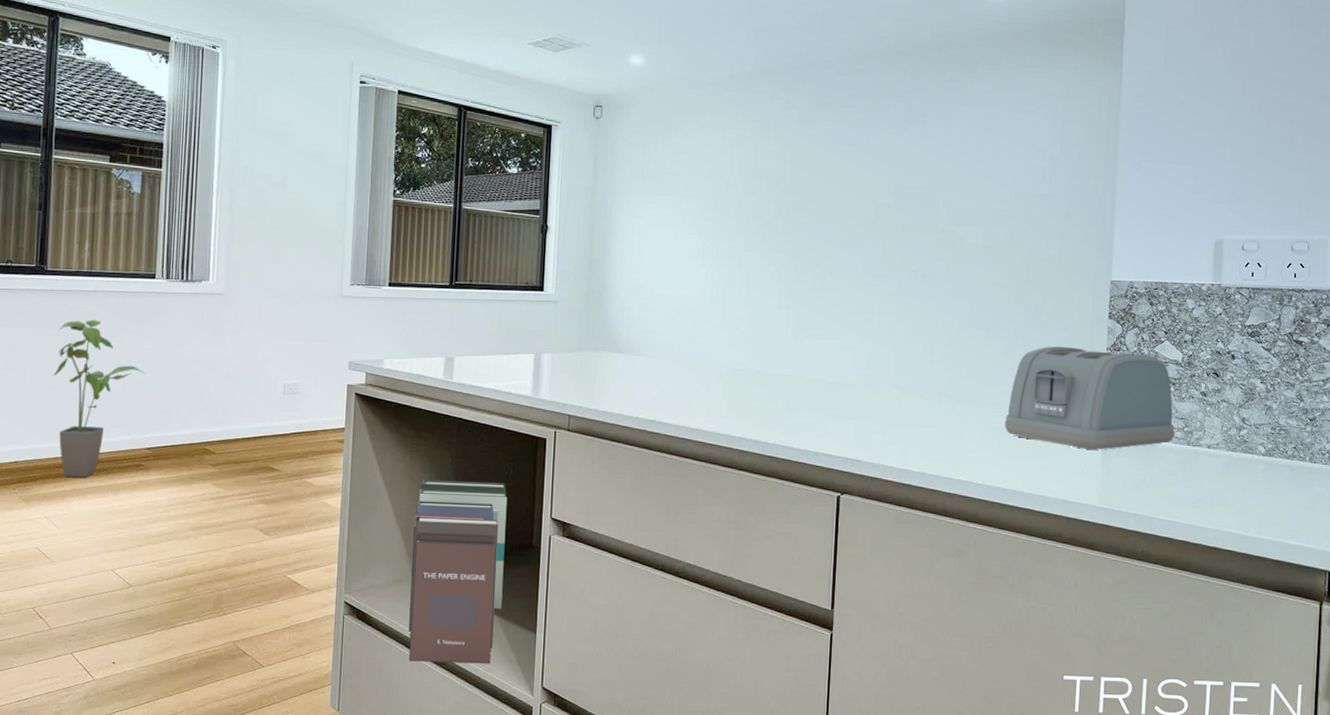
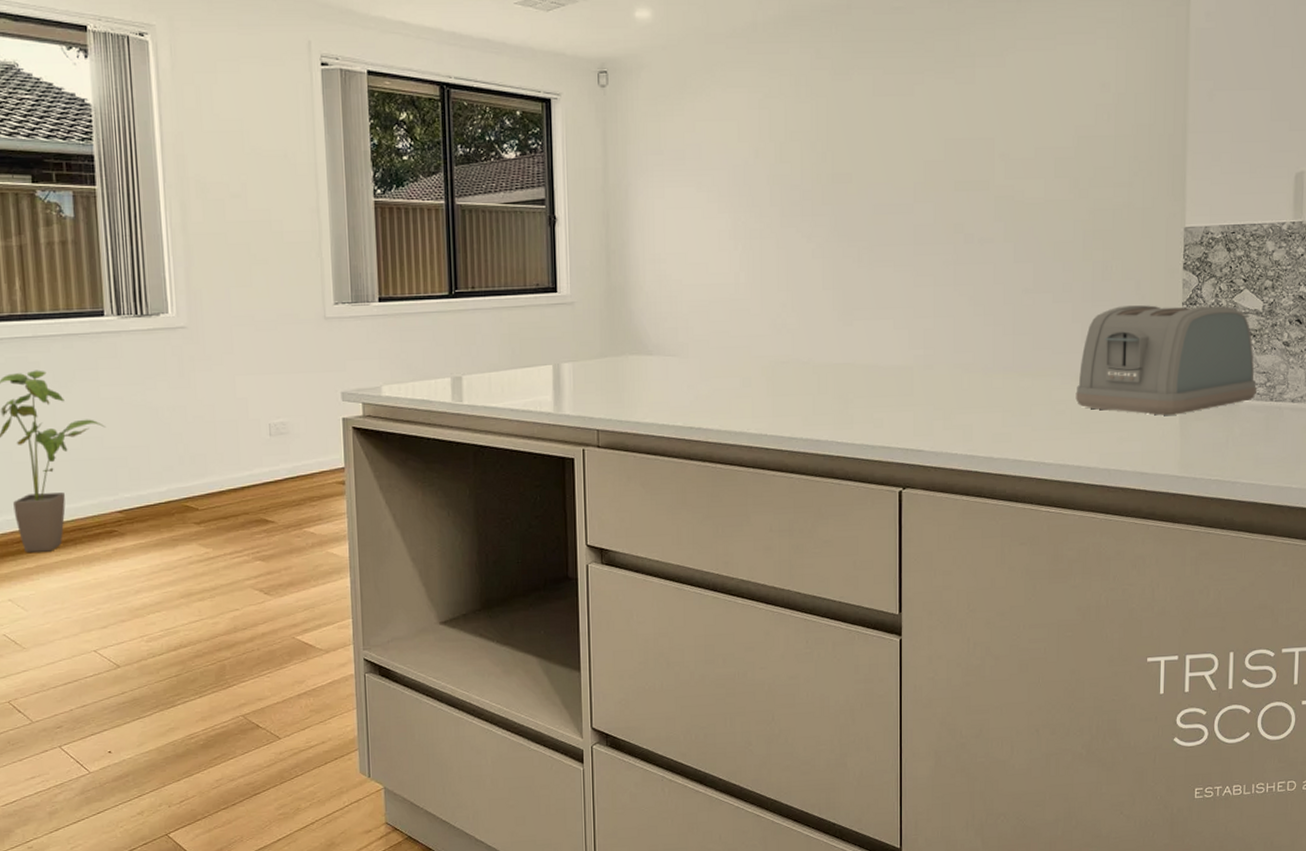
books: present [408,479,508,664] -> none [434,512,540,716]

